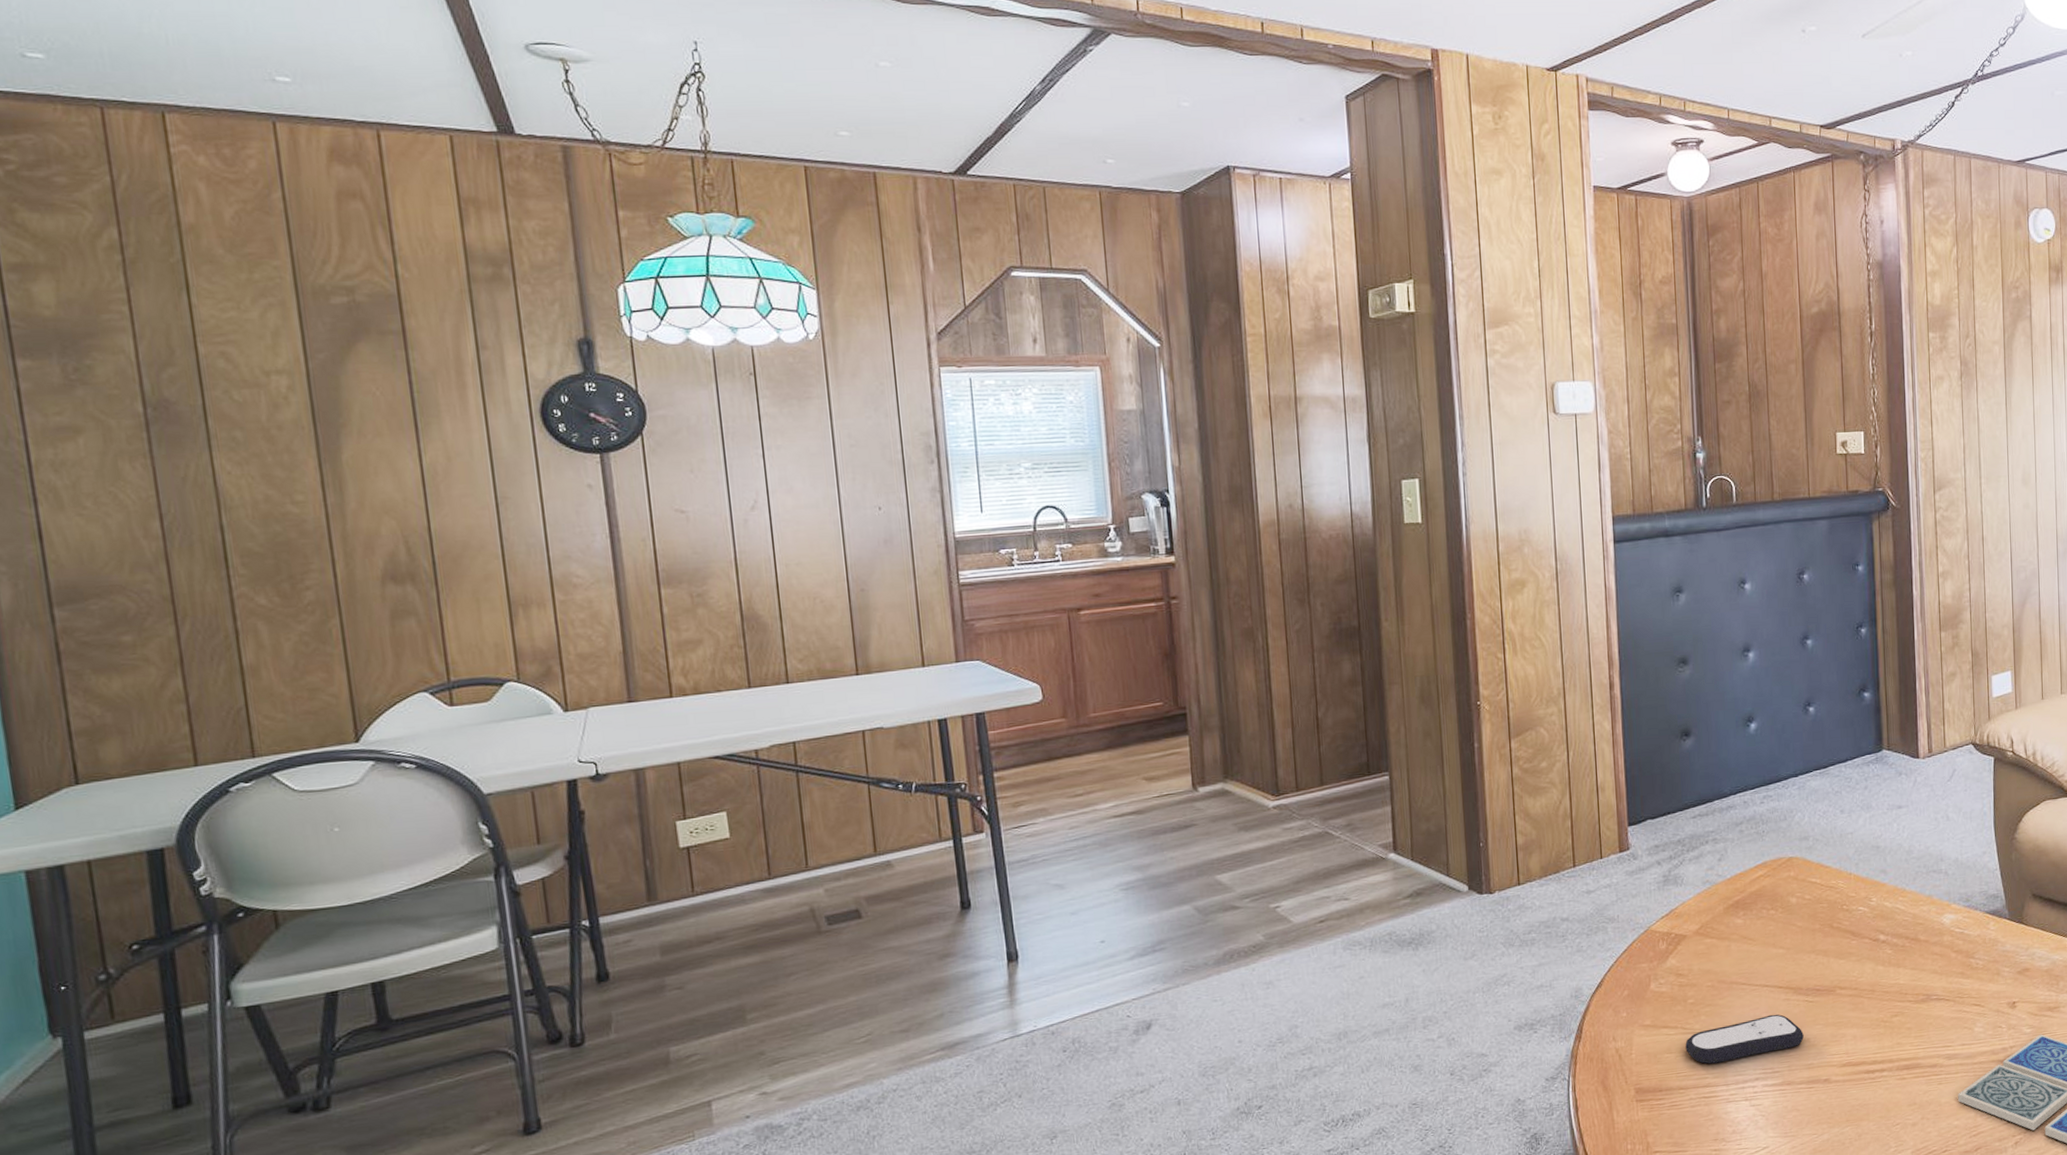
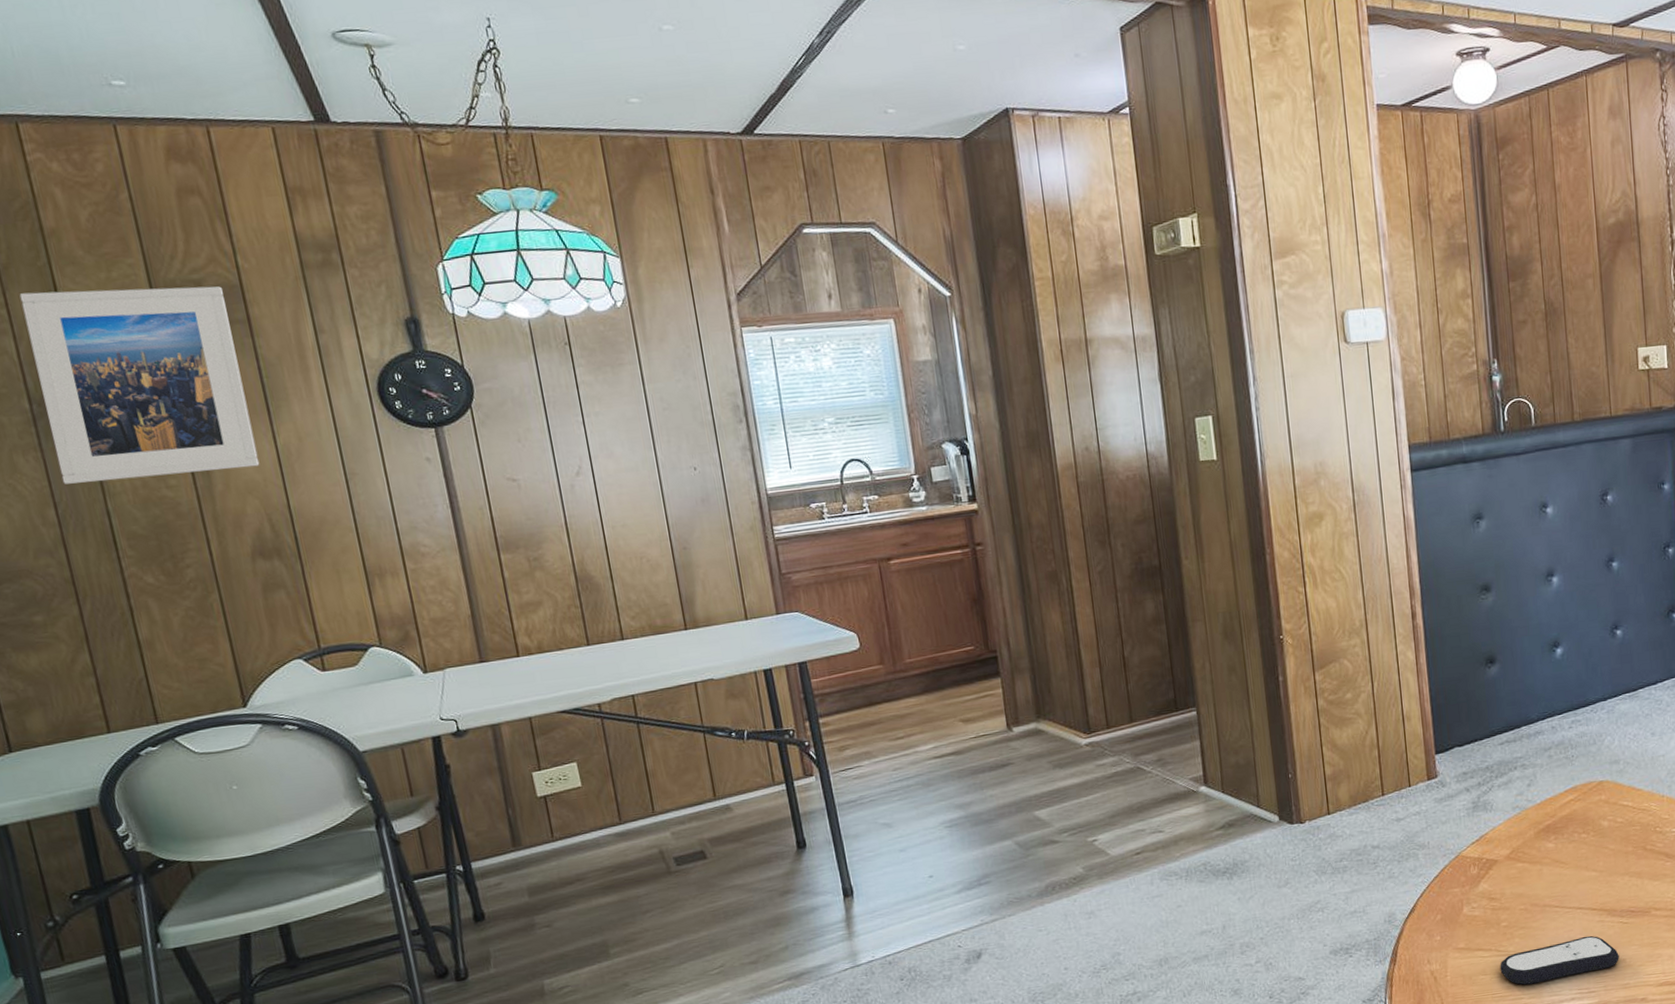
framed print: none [145,289,401,495] -> present [19,286,260,484]

